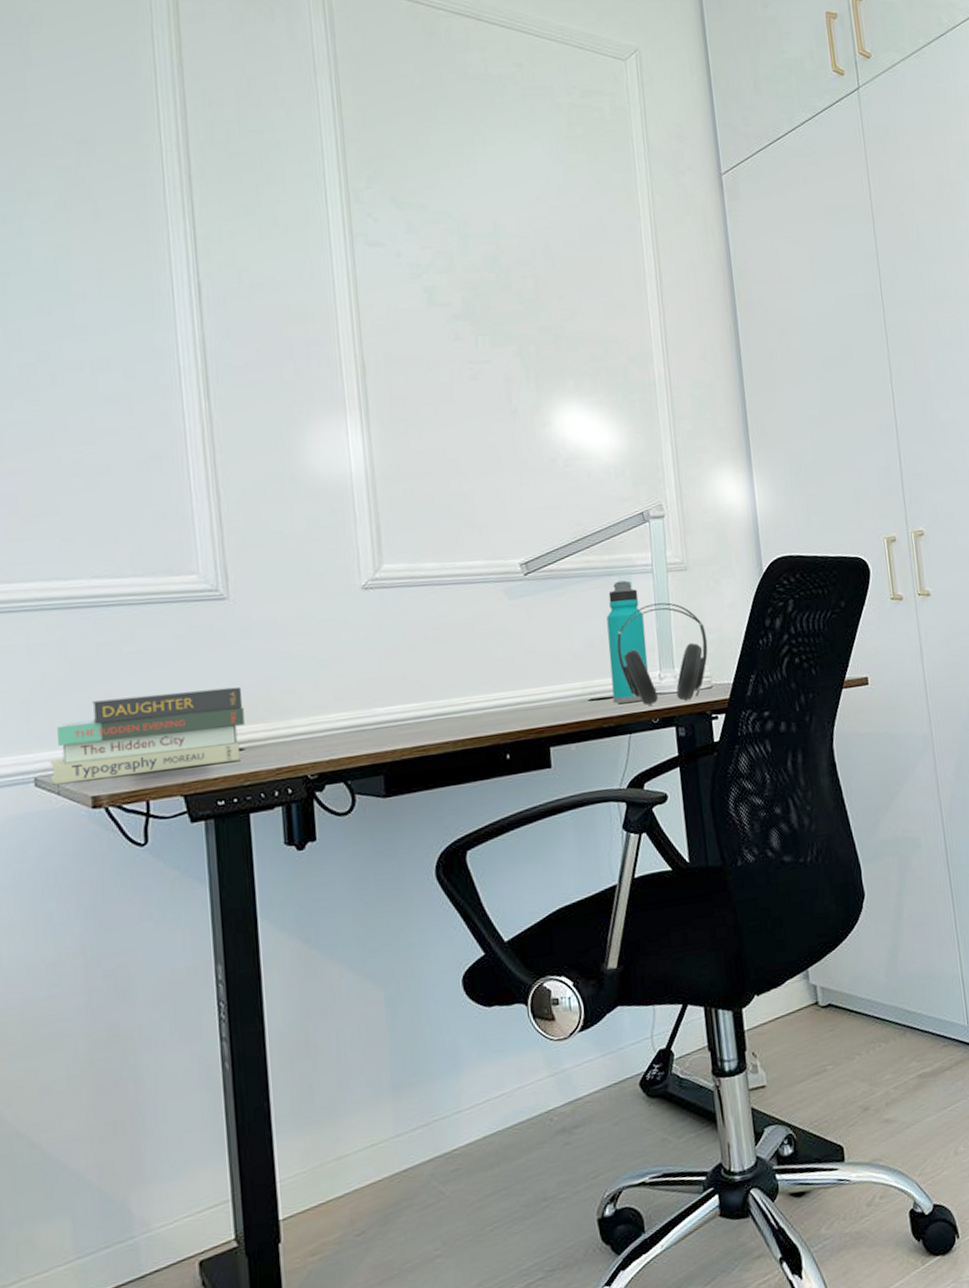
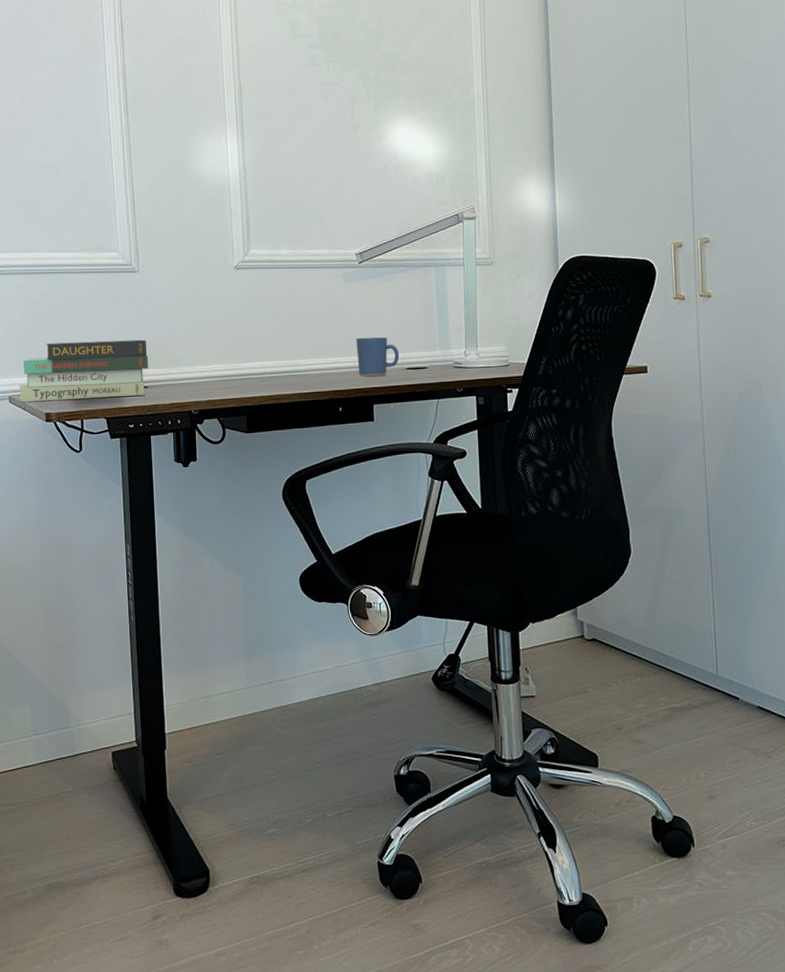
mug: none [524,663,581,714] -> present [356,337,400,377]
water bottle: present [606,580,648,704] -> none [423,271,456,374]
headphones: present [616,602,708,706] -> none [431,291,507,377]

